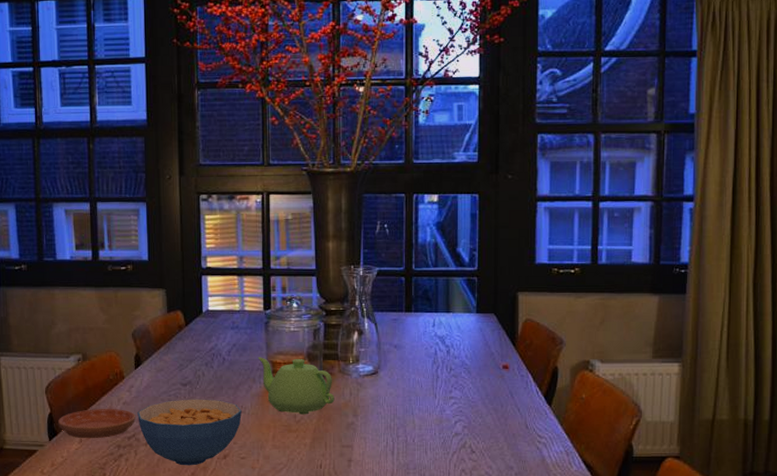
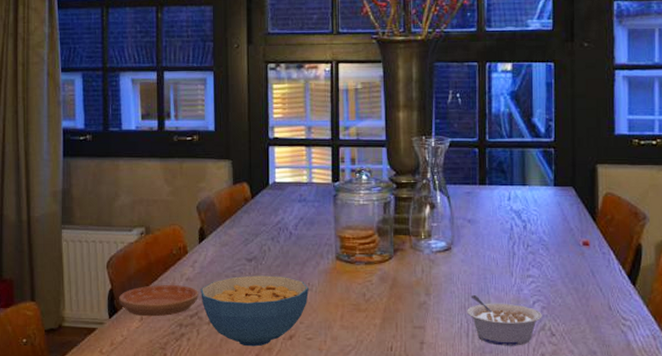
teapot: present [257,357,335,415] -> none [325,231,406,293]
legume: none [392,415,463,463] -> present [467,294,542,346]

